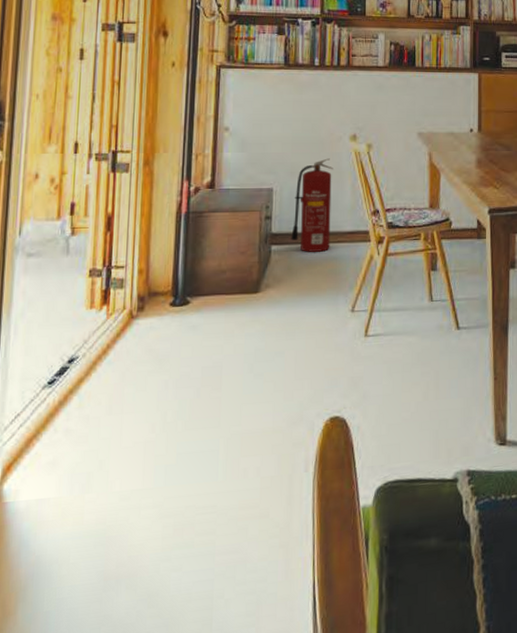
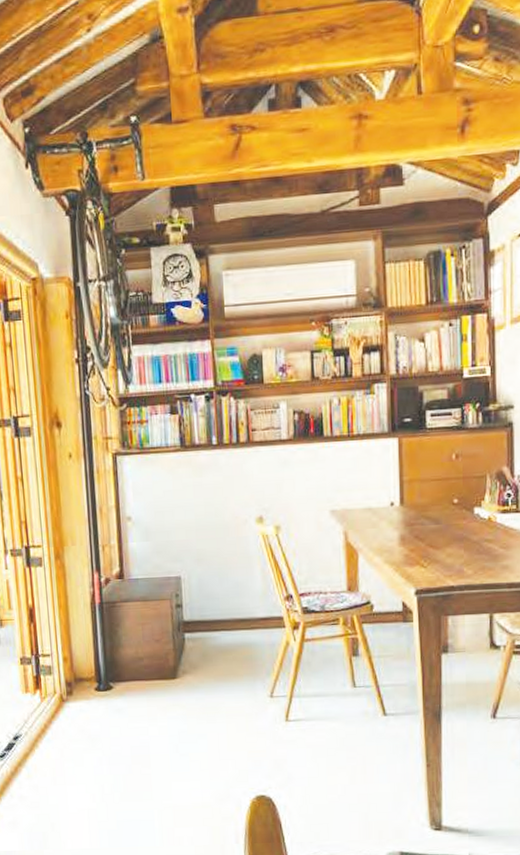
fire extinguisher: present [291,158,333,252] -> none [203,543,244,639]

